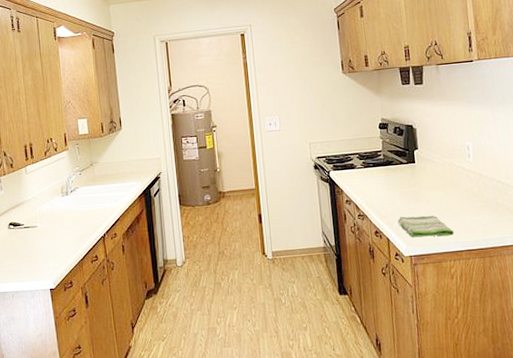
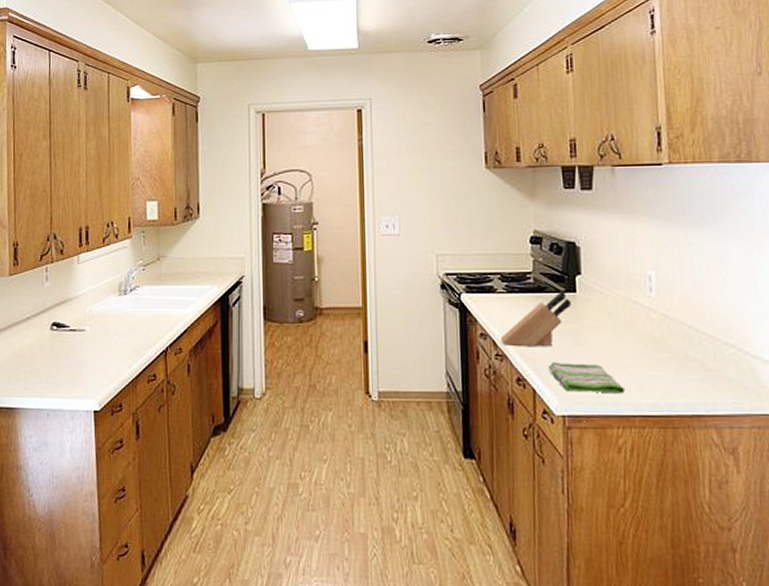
knife block: none [361,162,412,208] -> present [500,290,571,346]

